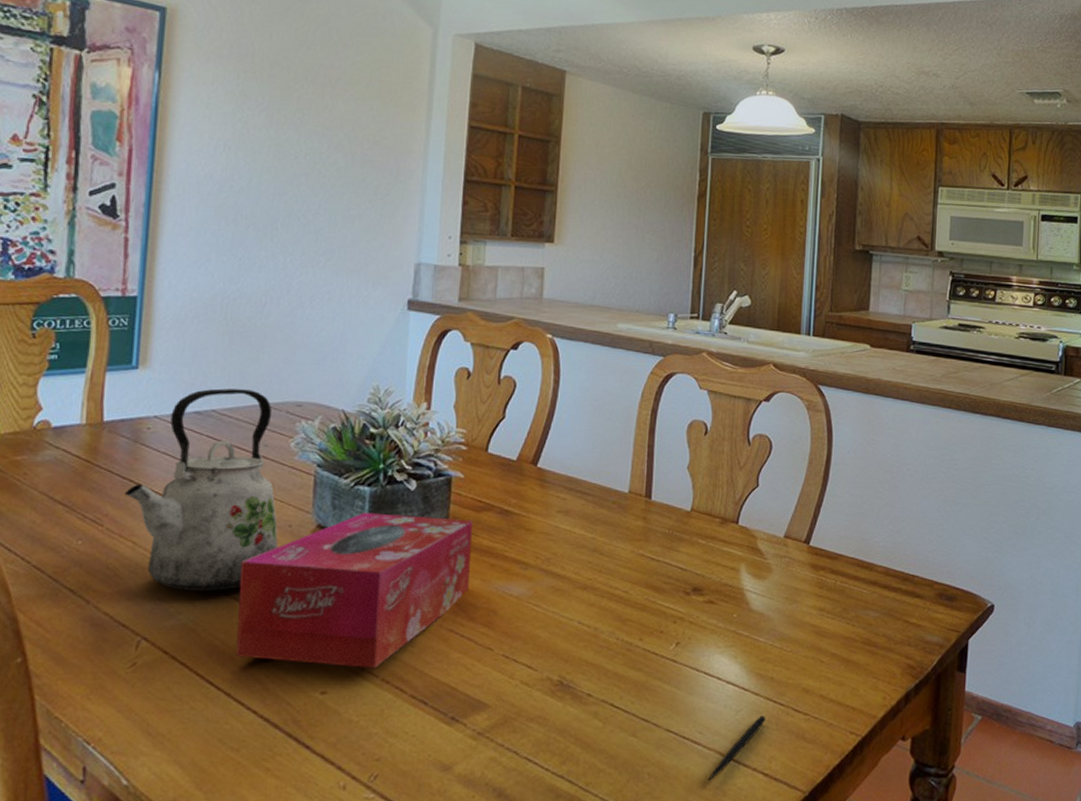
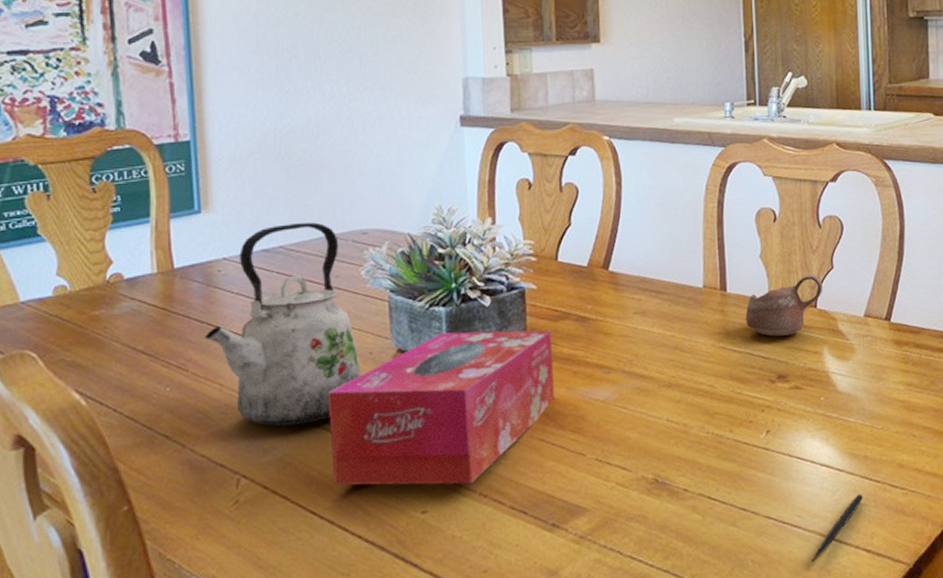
cup: none [667,490,747,549] -> present [745,274,823,336]

